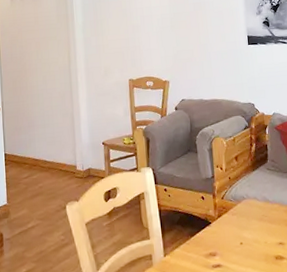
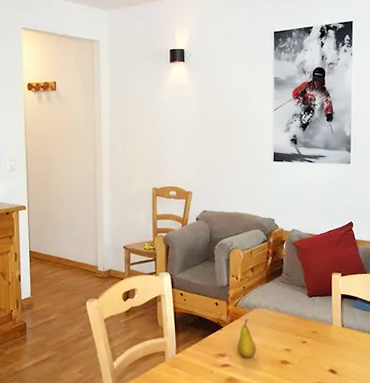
fruit: none [227,212,249,256] -> present [237,319,256,358]

